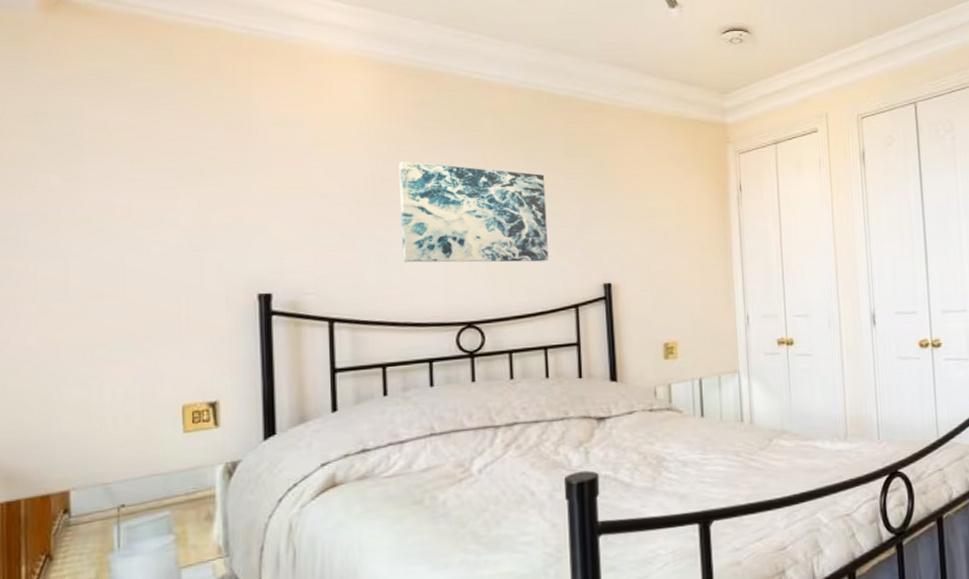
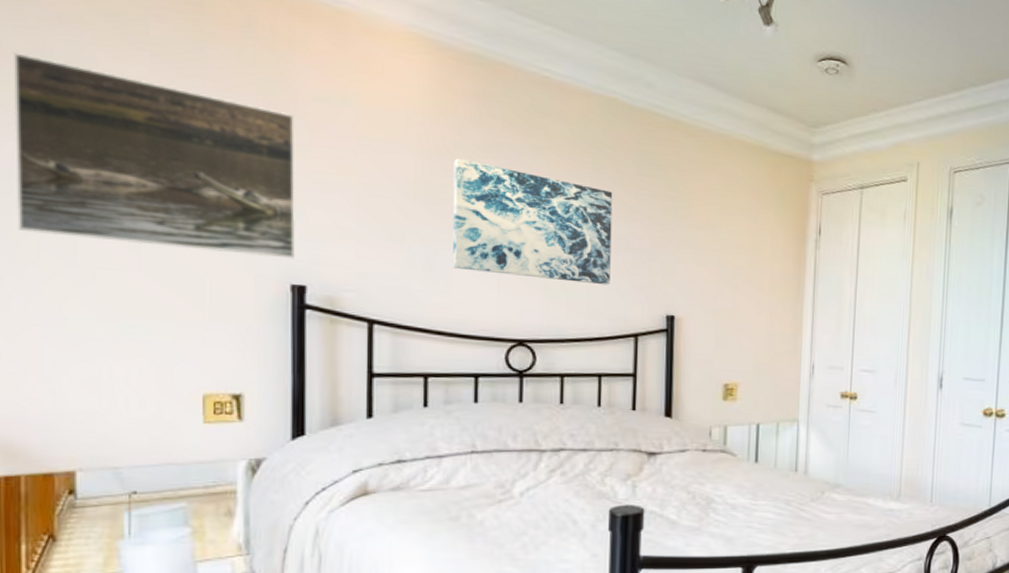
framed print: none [13,116,261,274] -> present [12,52,296,259]

